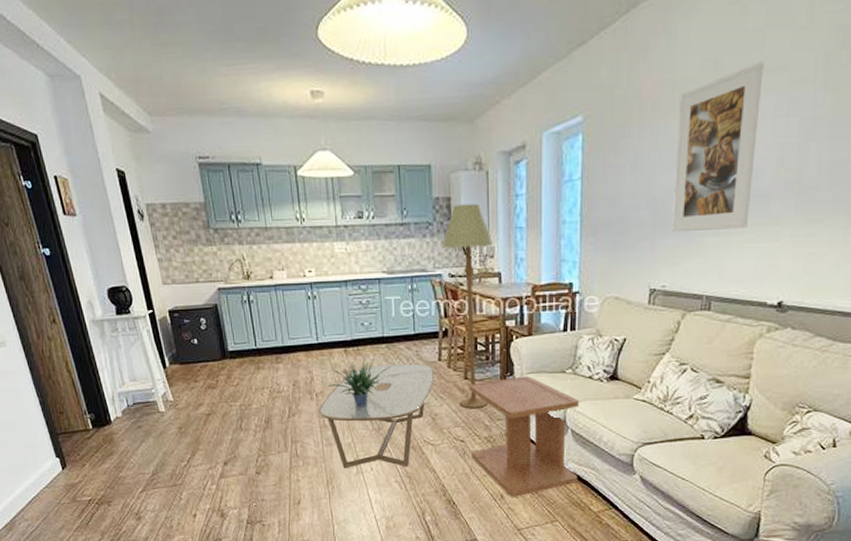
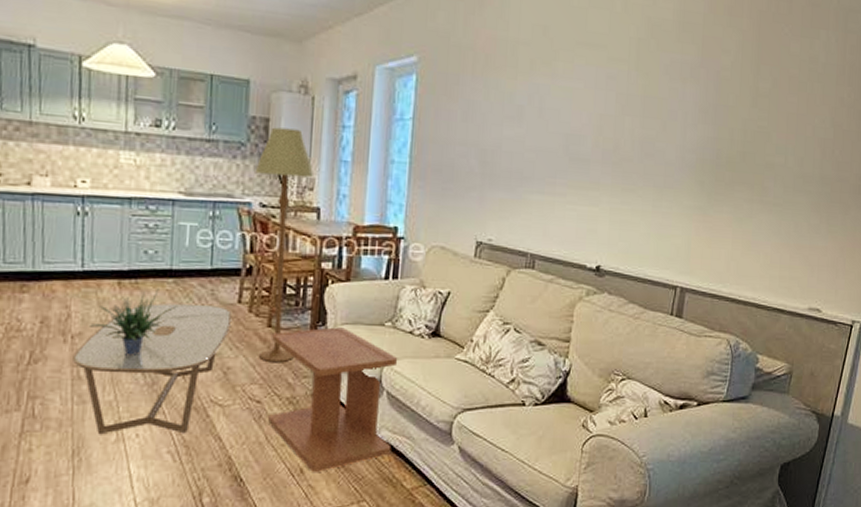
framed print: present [672,61,764,233] -> none [500,35,587,190]

